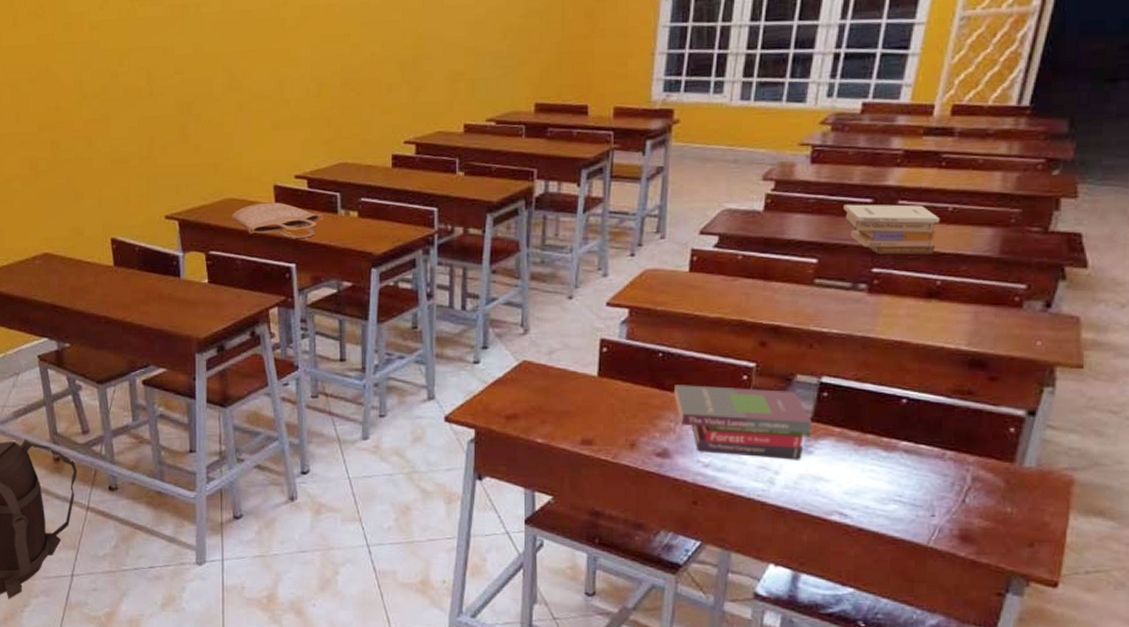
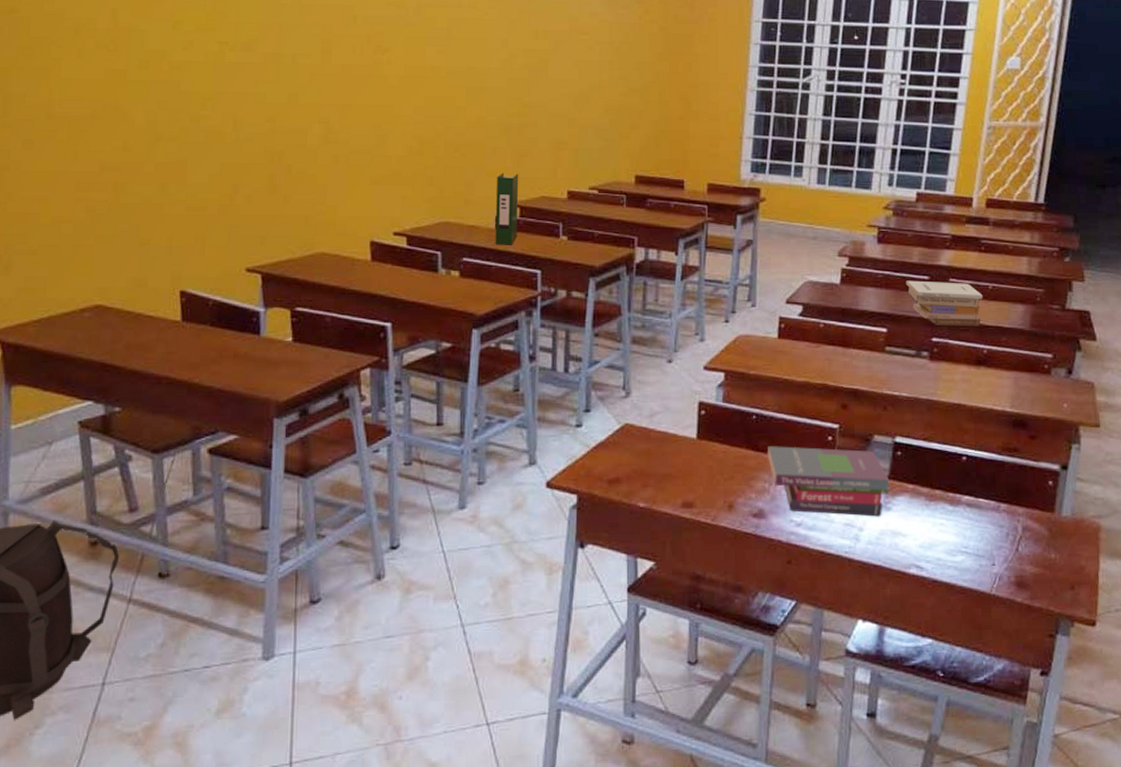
shopping bag: present [231,202,324,238] -> none [321,258,423,296]
binder: none [392,109,415,184] -> present [495,173,519,245]

